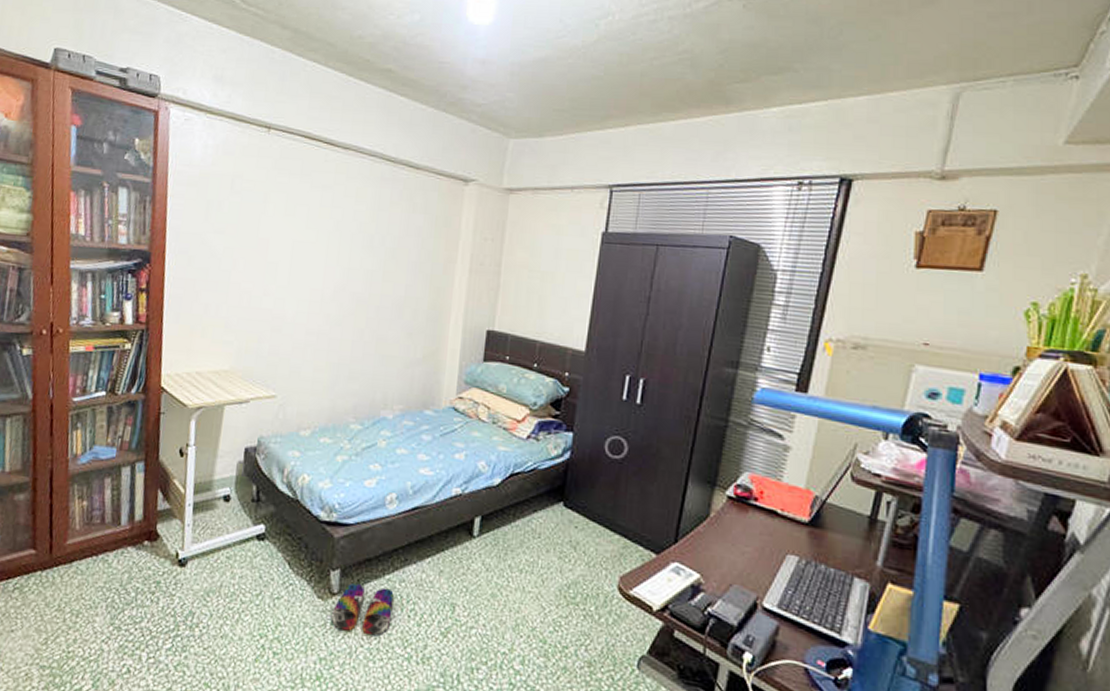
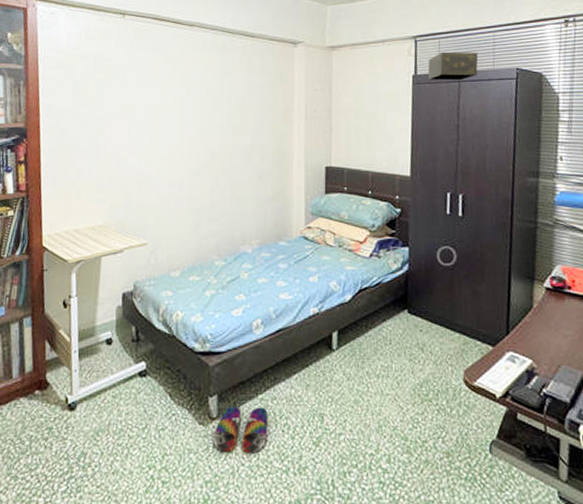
decorative box: none [620,207,685,245] -> present [428,51,479,81]

